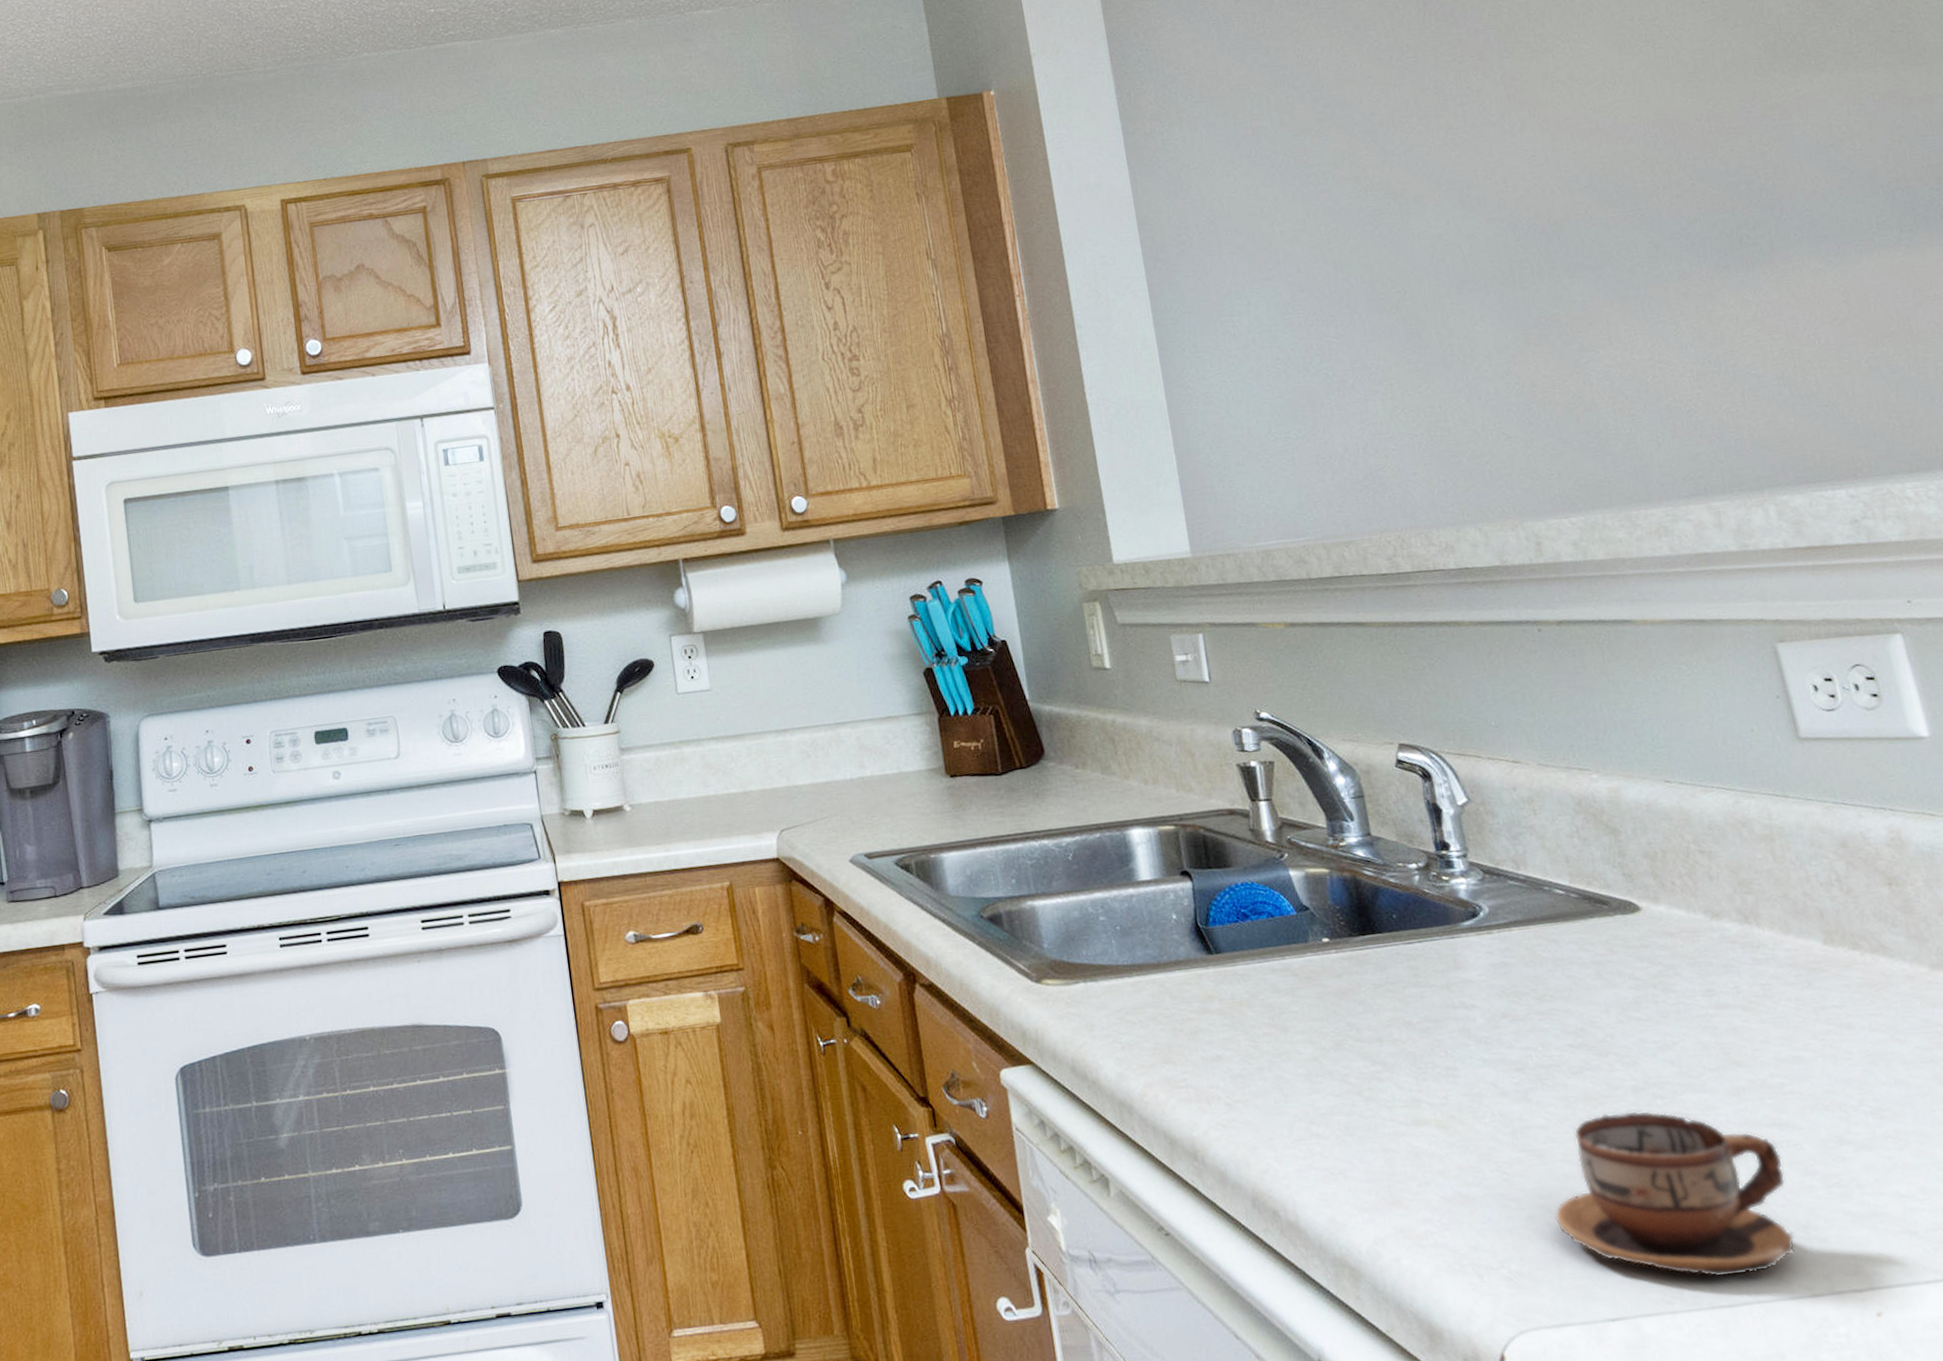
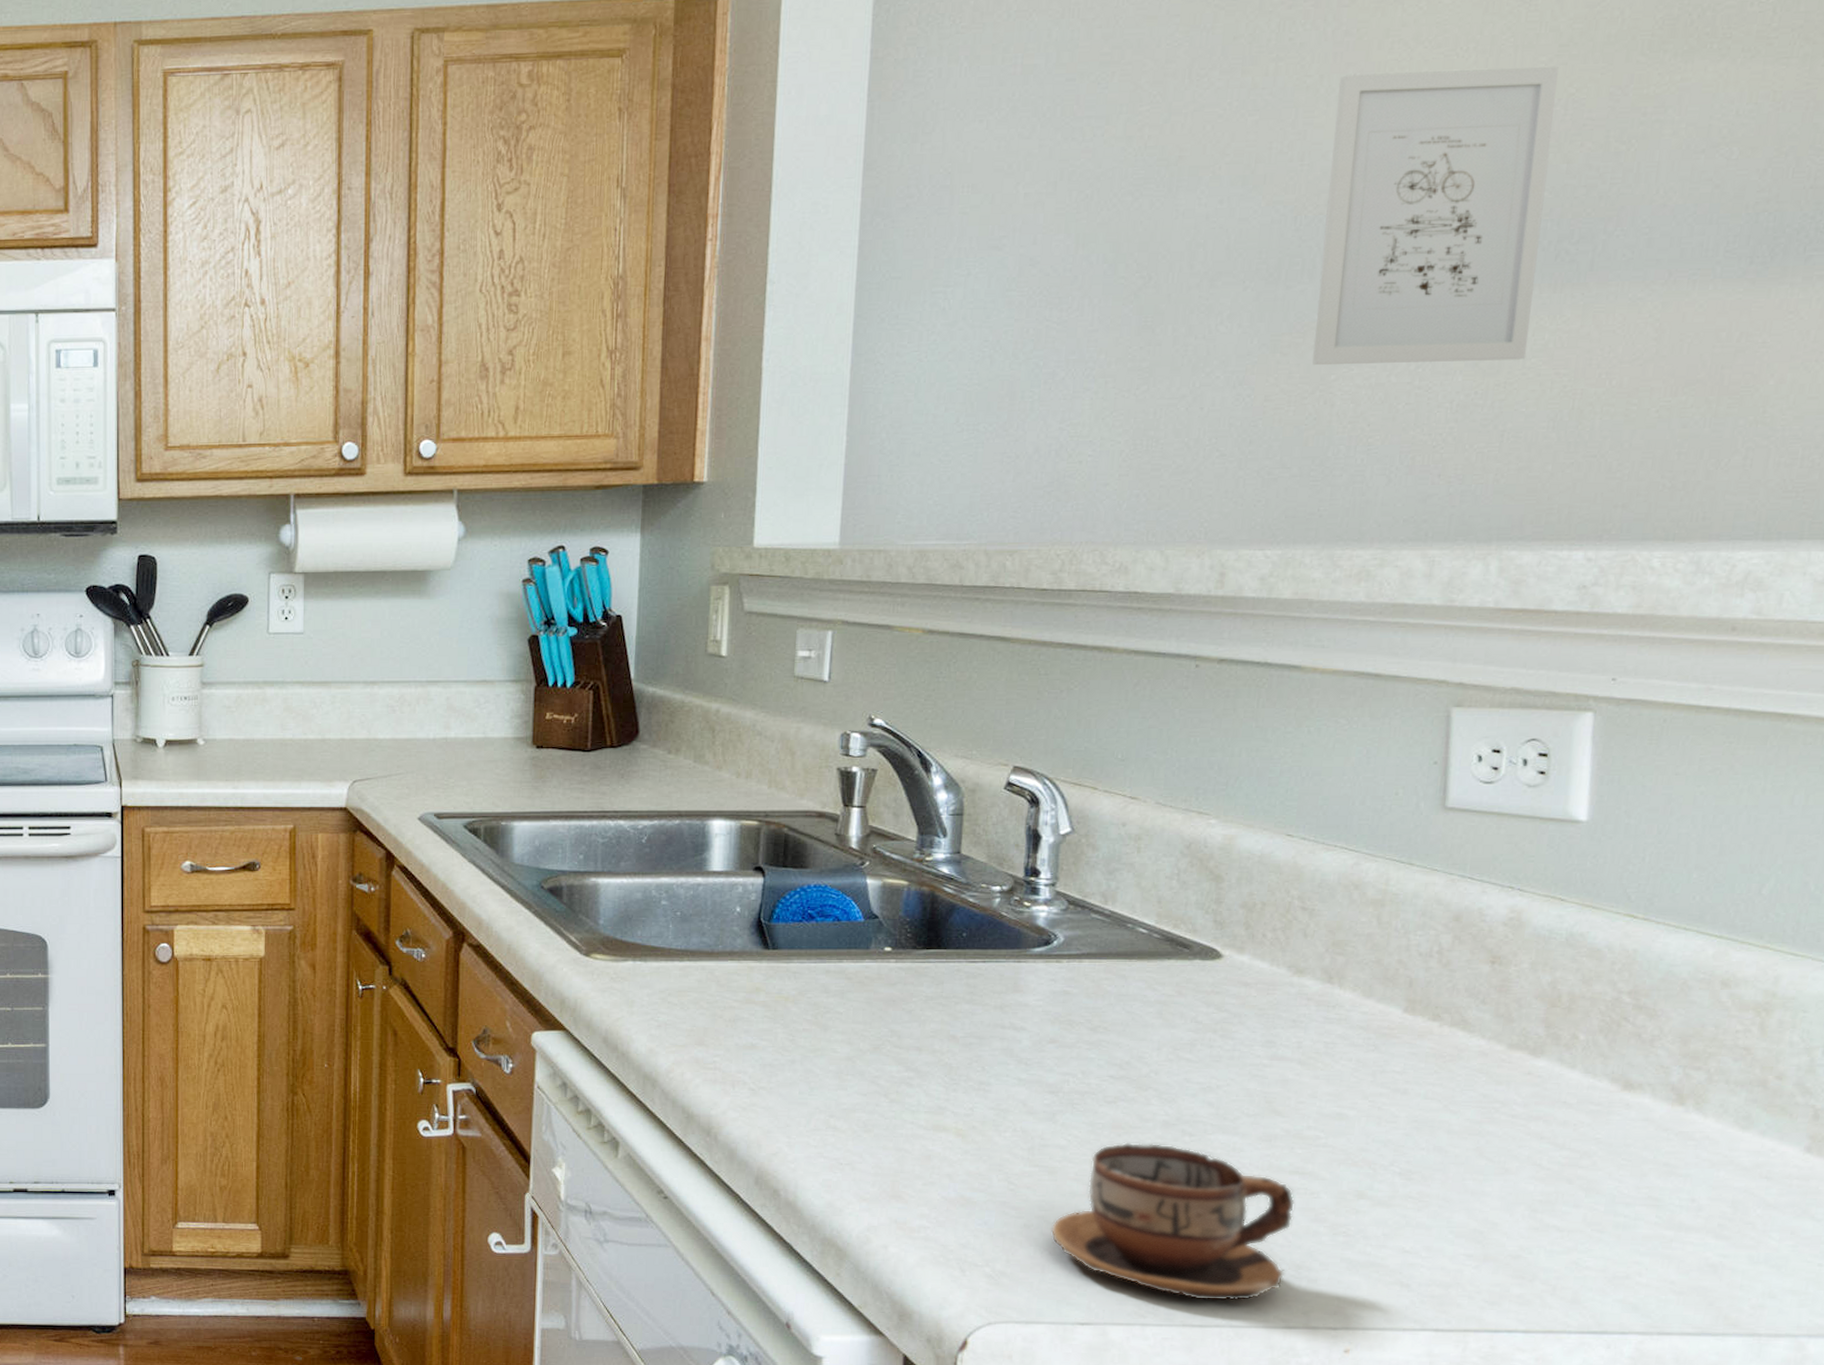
wall art: none [1517,90,1742,352] -> present [1312,67,1559,366]

